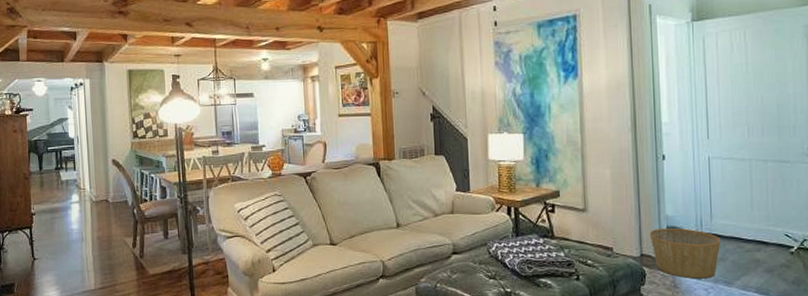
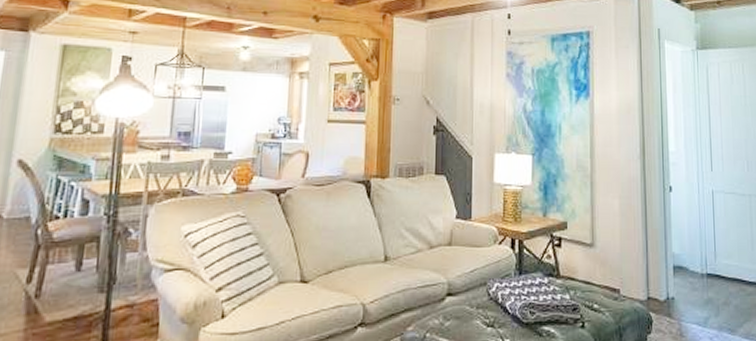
basket: present [649,228,721,279] -> none [656,268,725,326]

